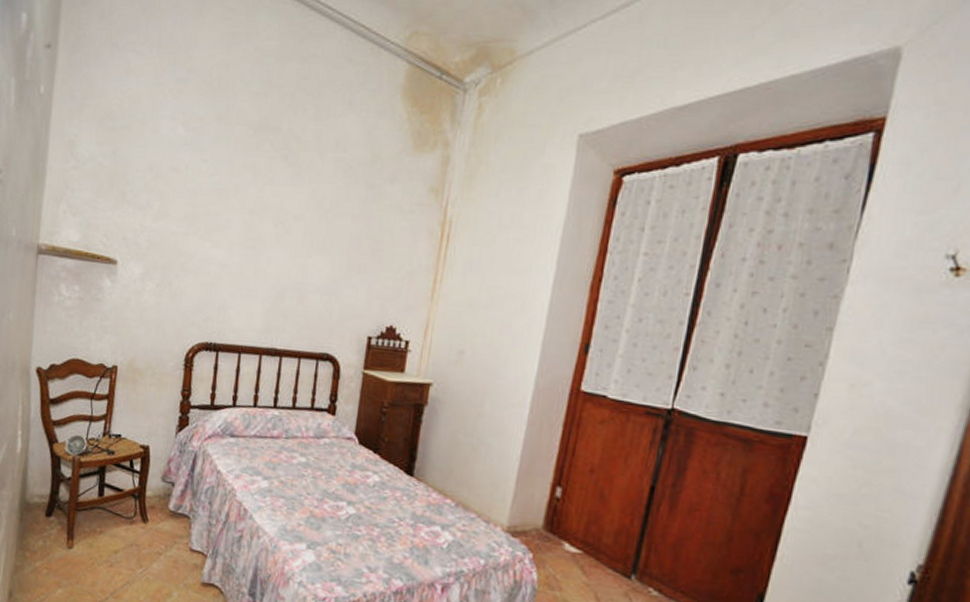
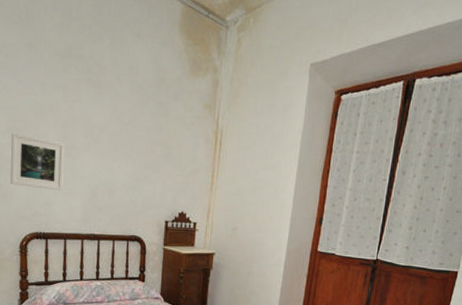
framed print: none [182,220,250,292] -> present [10,132,65,191]

